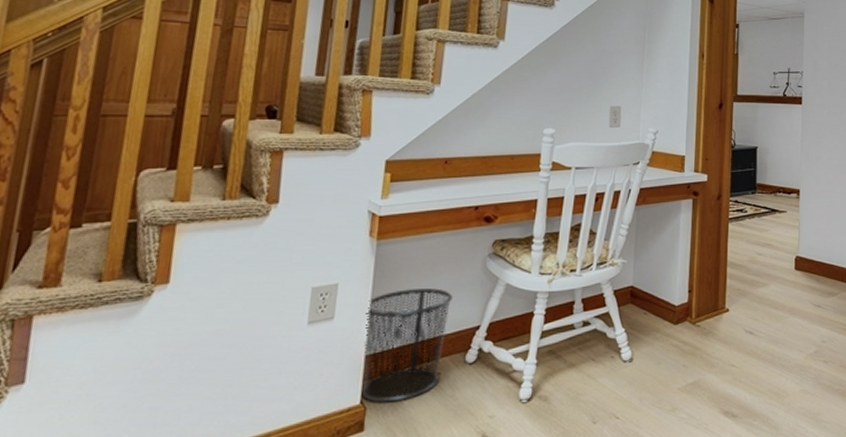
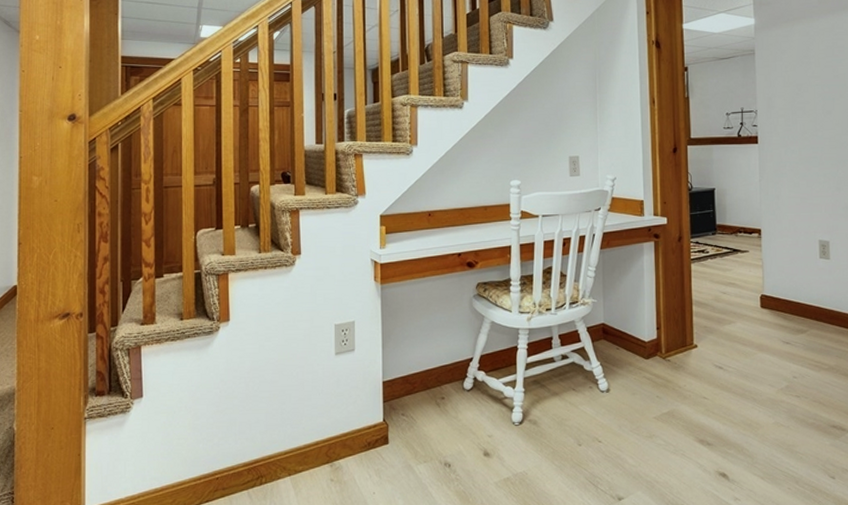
waste bin: present [361,288,453,403] -> none [379,325,447,421]

